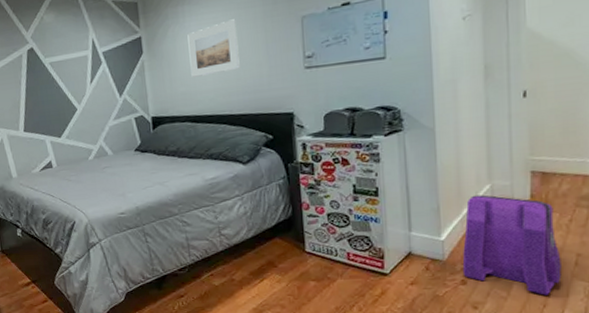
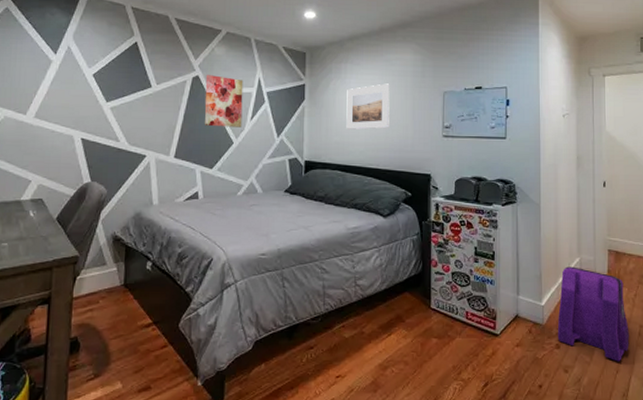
wall art: none [39,43,83,97] -> present [204,75,243,127]

